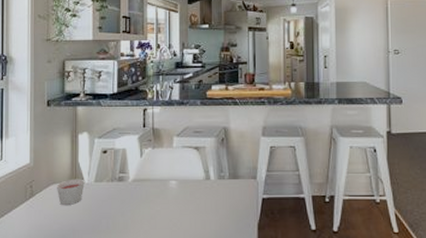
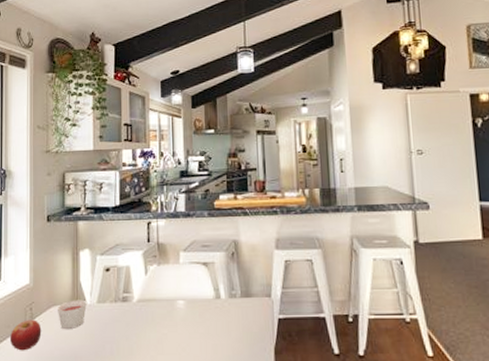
fruit: none [10,196,41,225] -> present [9,319,42,351]

